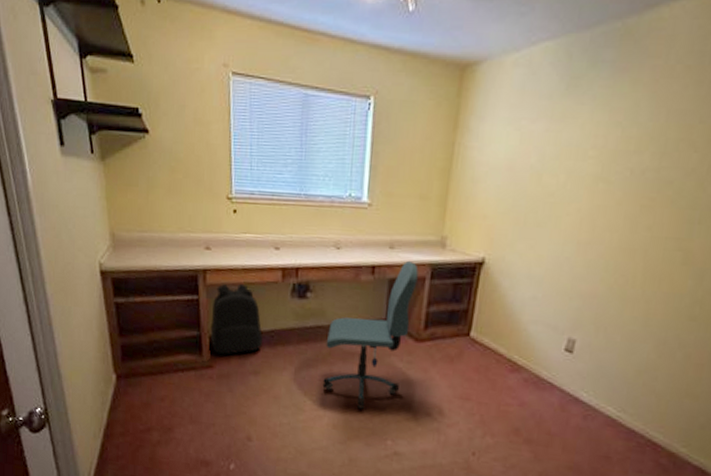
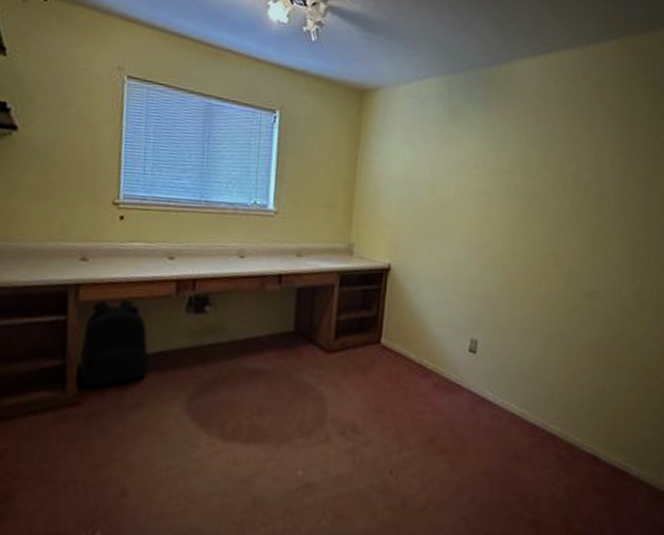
office chair: present [322,260,419,409] -> none [221,268,327,436]

